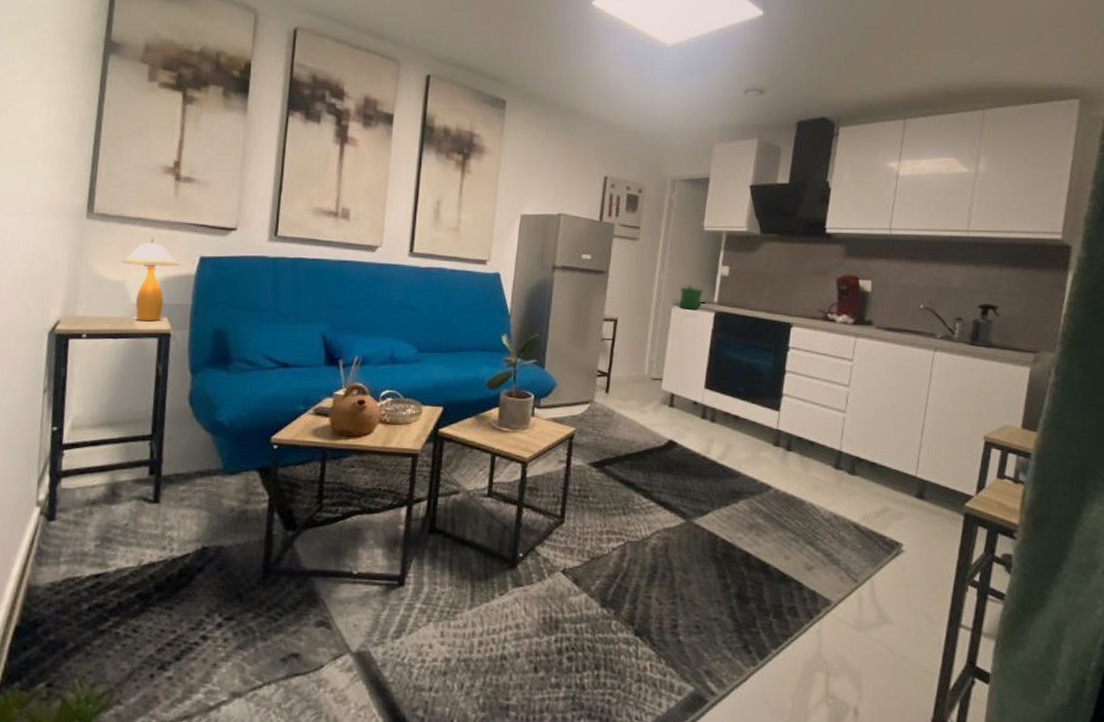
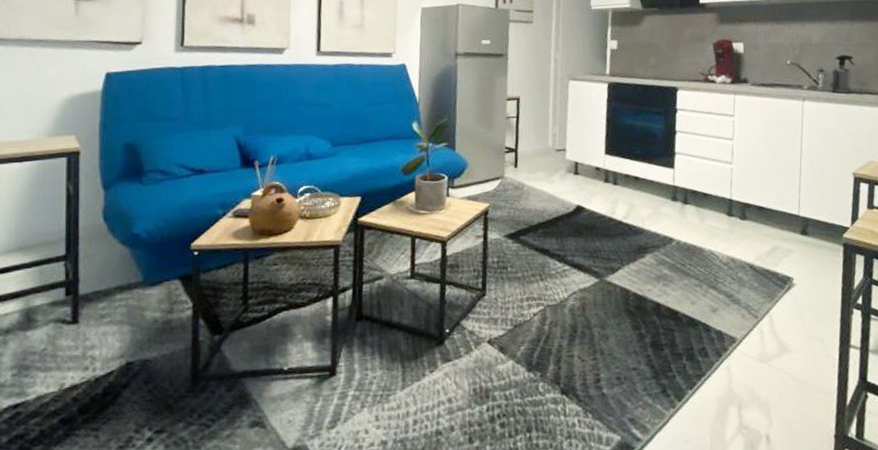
table lamp: present [121,237,180,322] -> none [23,58,85,142]
planter: present [679,284,704,311] -> none [575,60,597,84]

